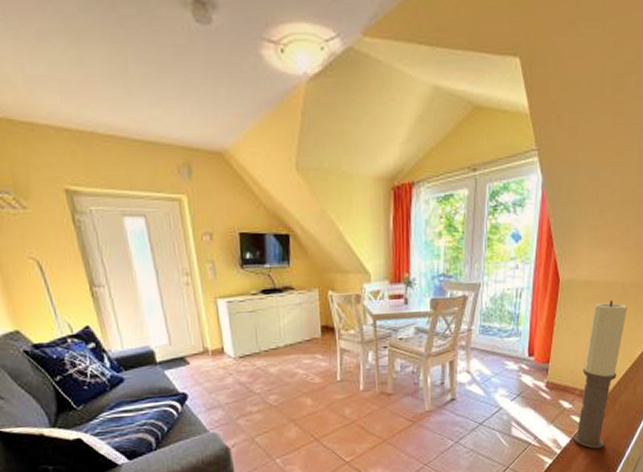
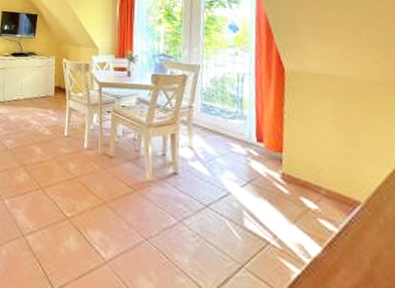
candle: present [572,300,628,449] -> none [323,95,374,270]

